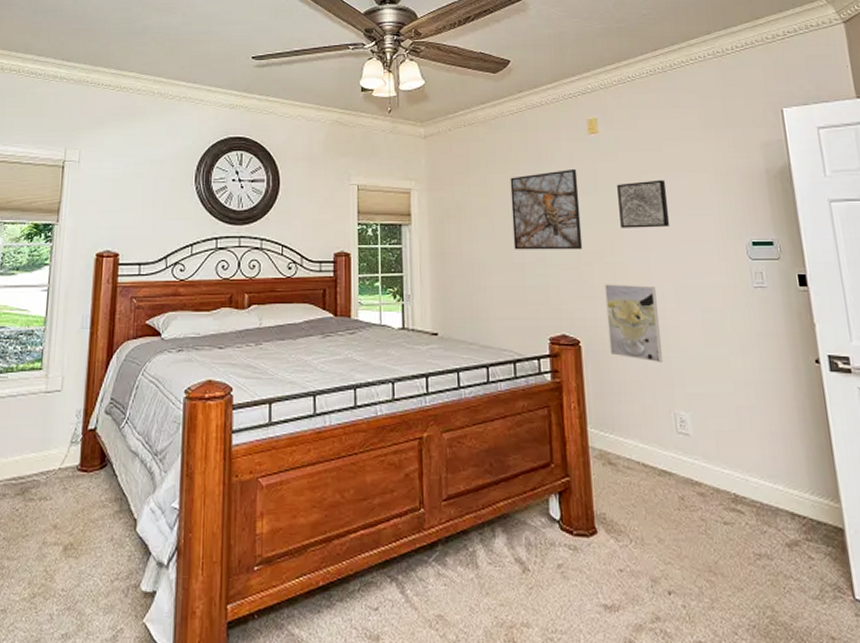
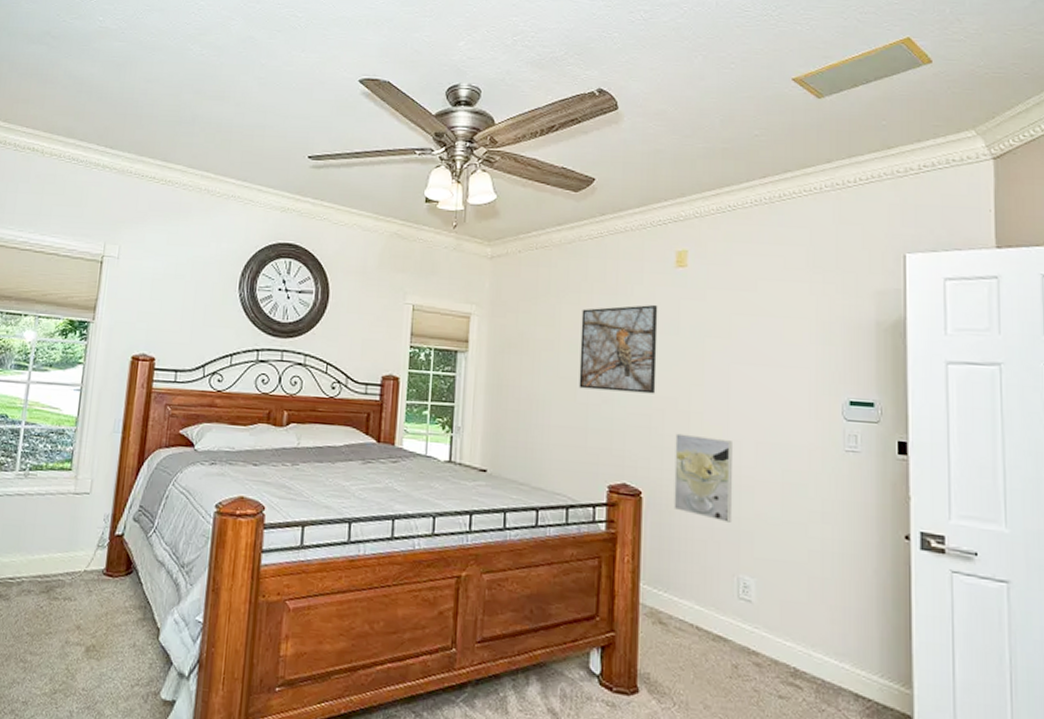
wall art: present [617,180,670,228] -> none [701,324,758,377]

